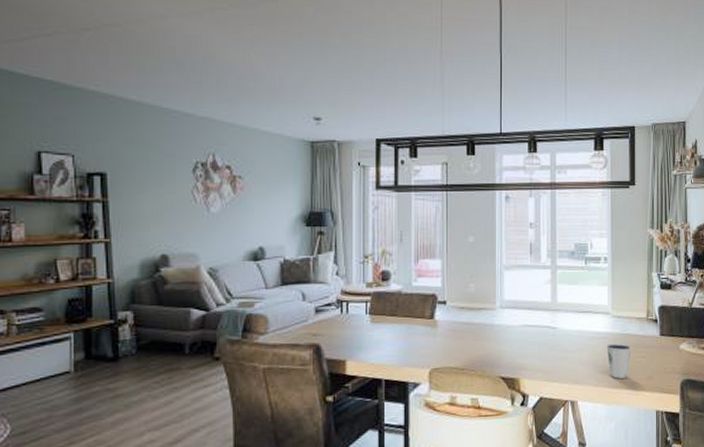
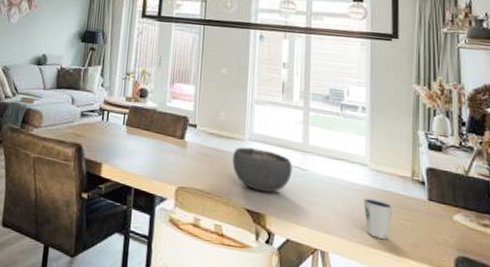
bowl: none [485,315,543,357] -> present [232,147,293,192]

